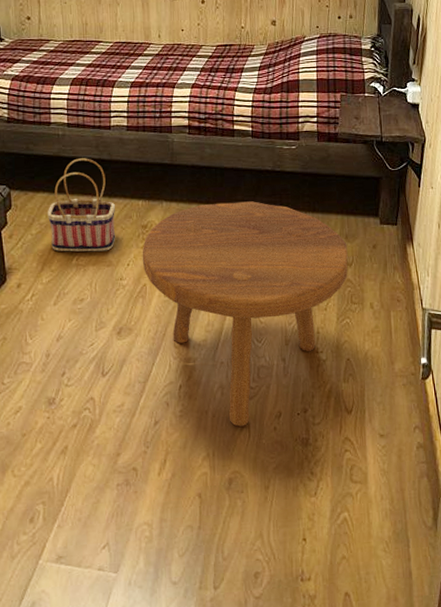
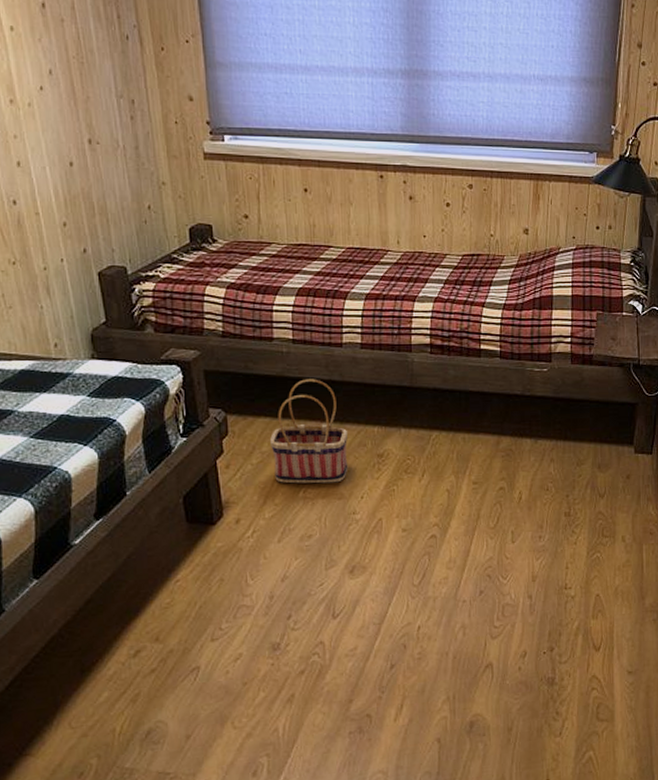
footstool: present [142,201,348,427] -> none [377,428,600,668]

